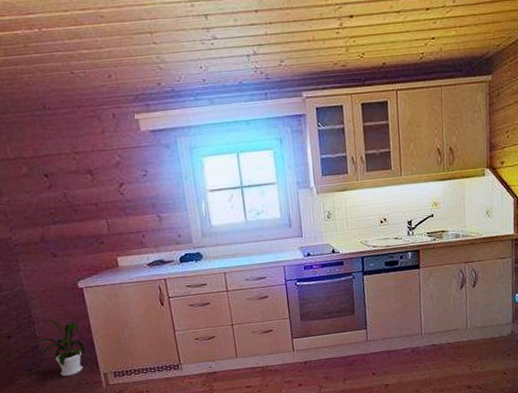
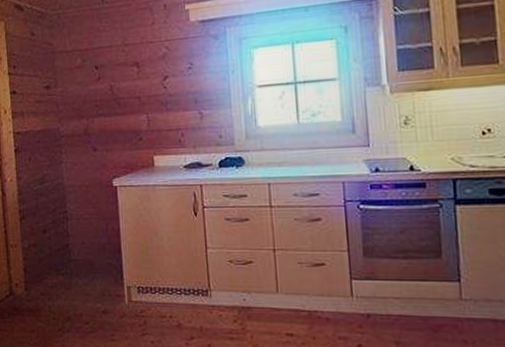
house plant: present [25,319,86,377] -> none [57,216,112,284]

